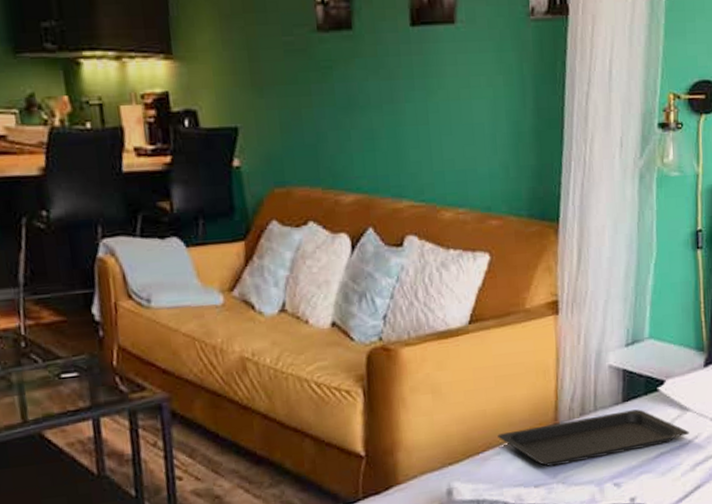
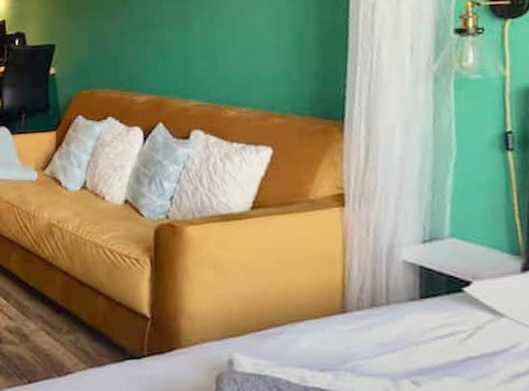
serving tray: present [498,409,689,467] -> none [280,308,505,354]

